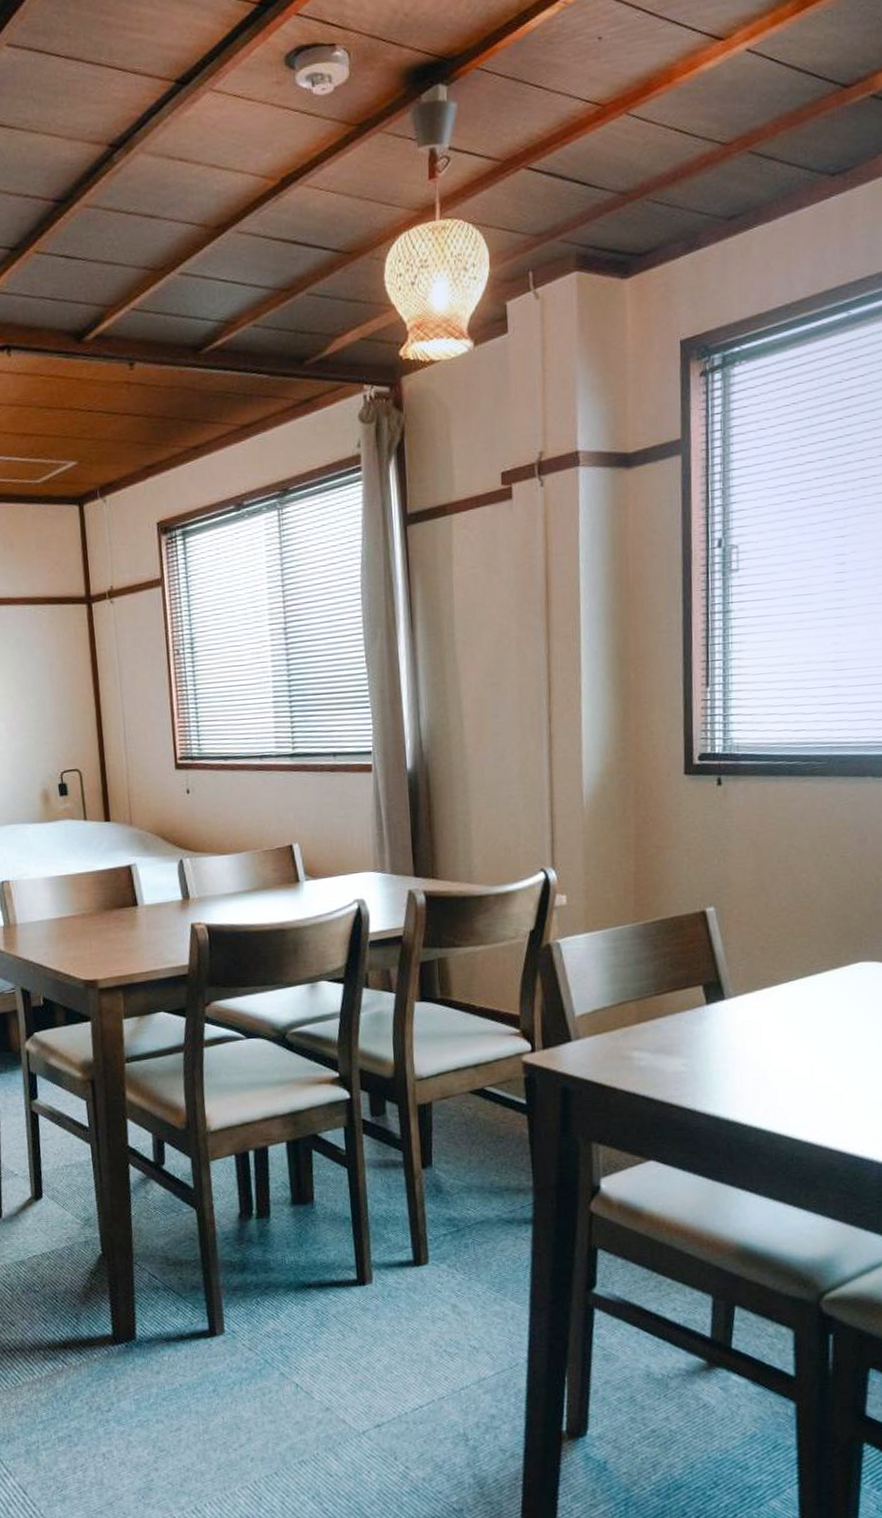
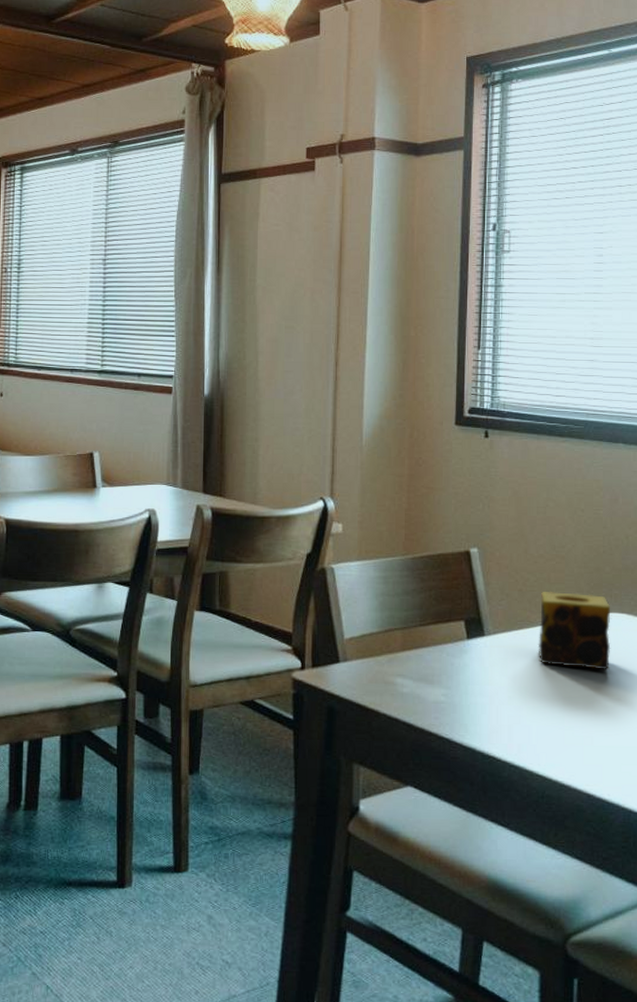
candle: none [782,944,862,1024] -> present [538,591,611,670]

